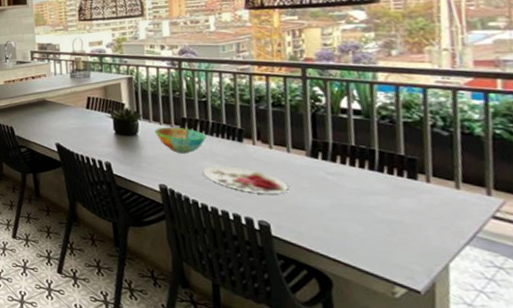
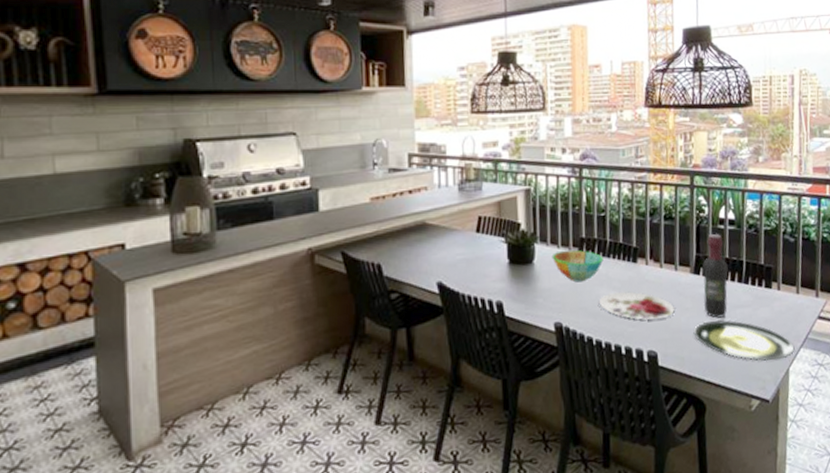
plate: none [312,202,457,253] -> present [693,319,795,362]
wine bottle: none [321,122,356,201] -> present [702,234,728,318]

